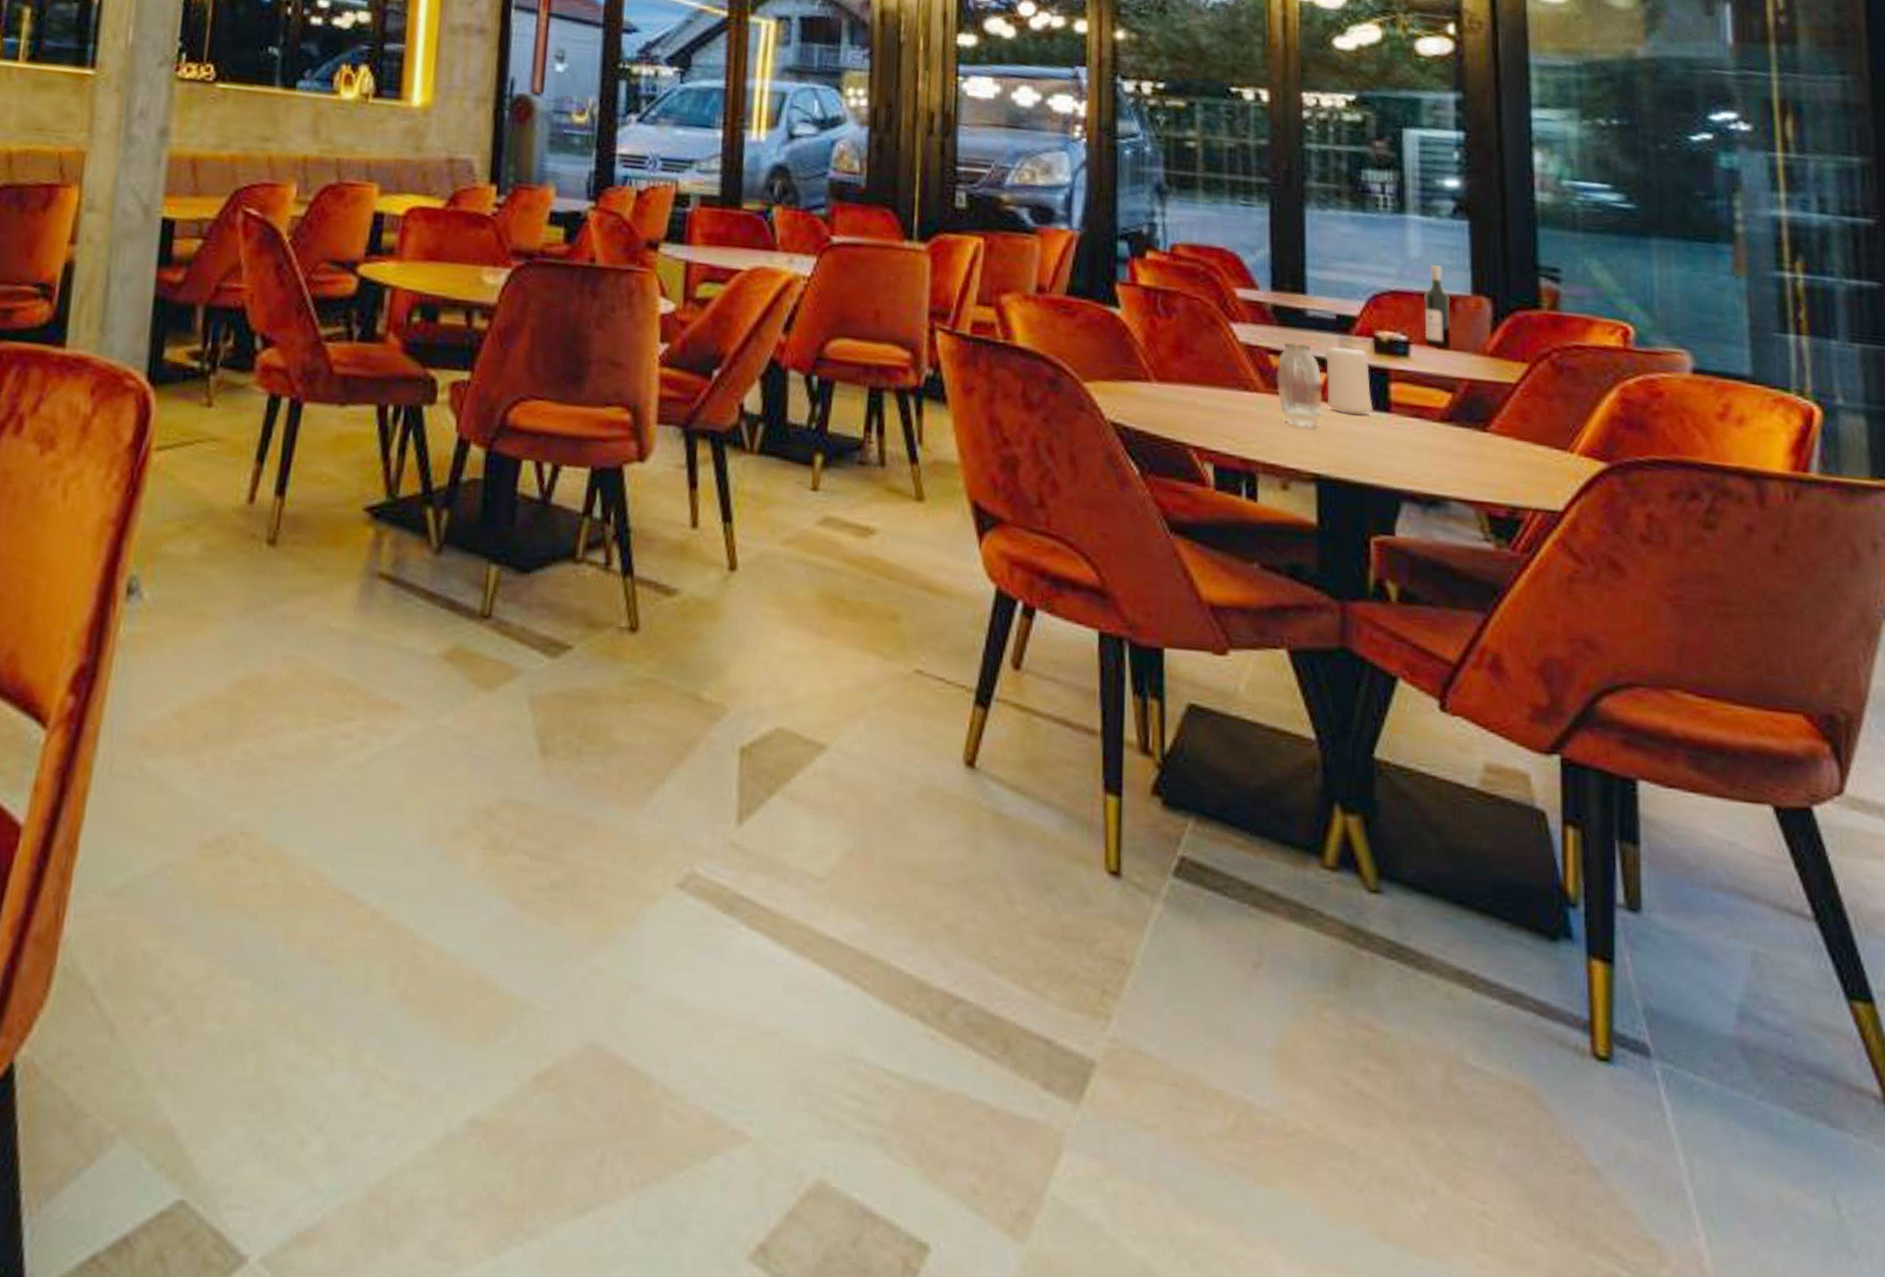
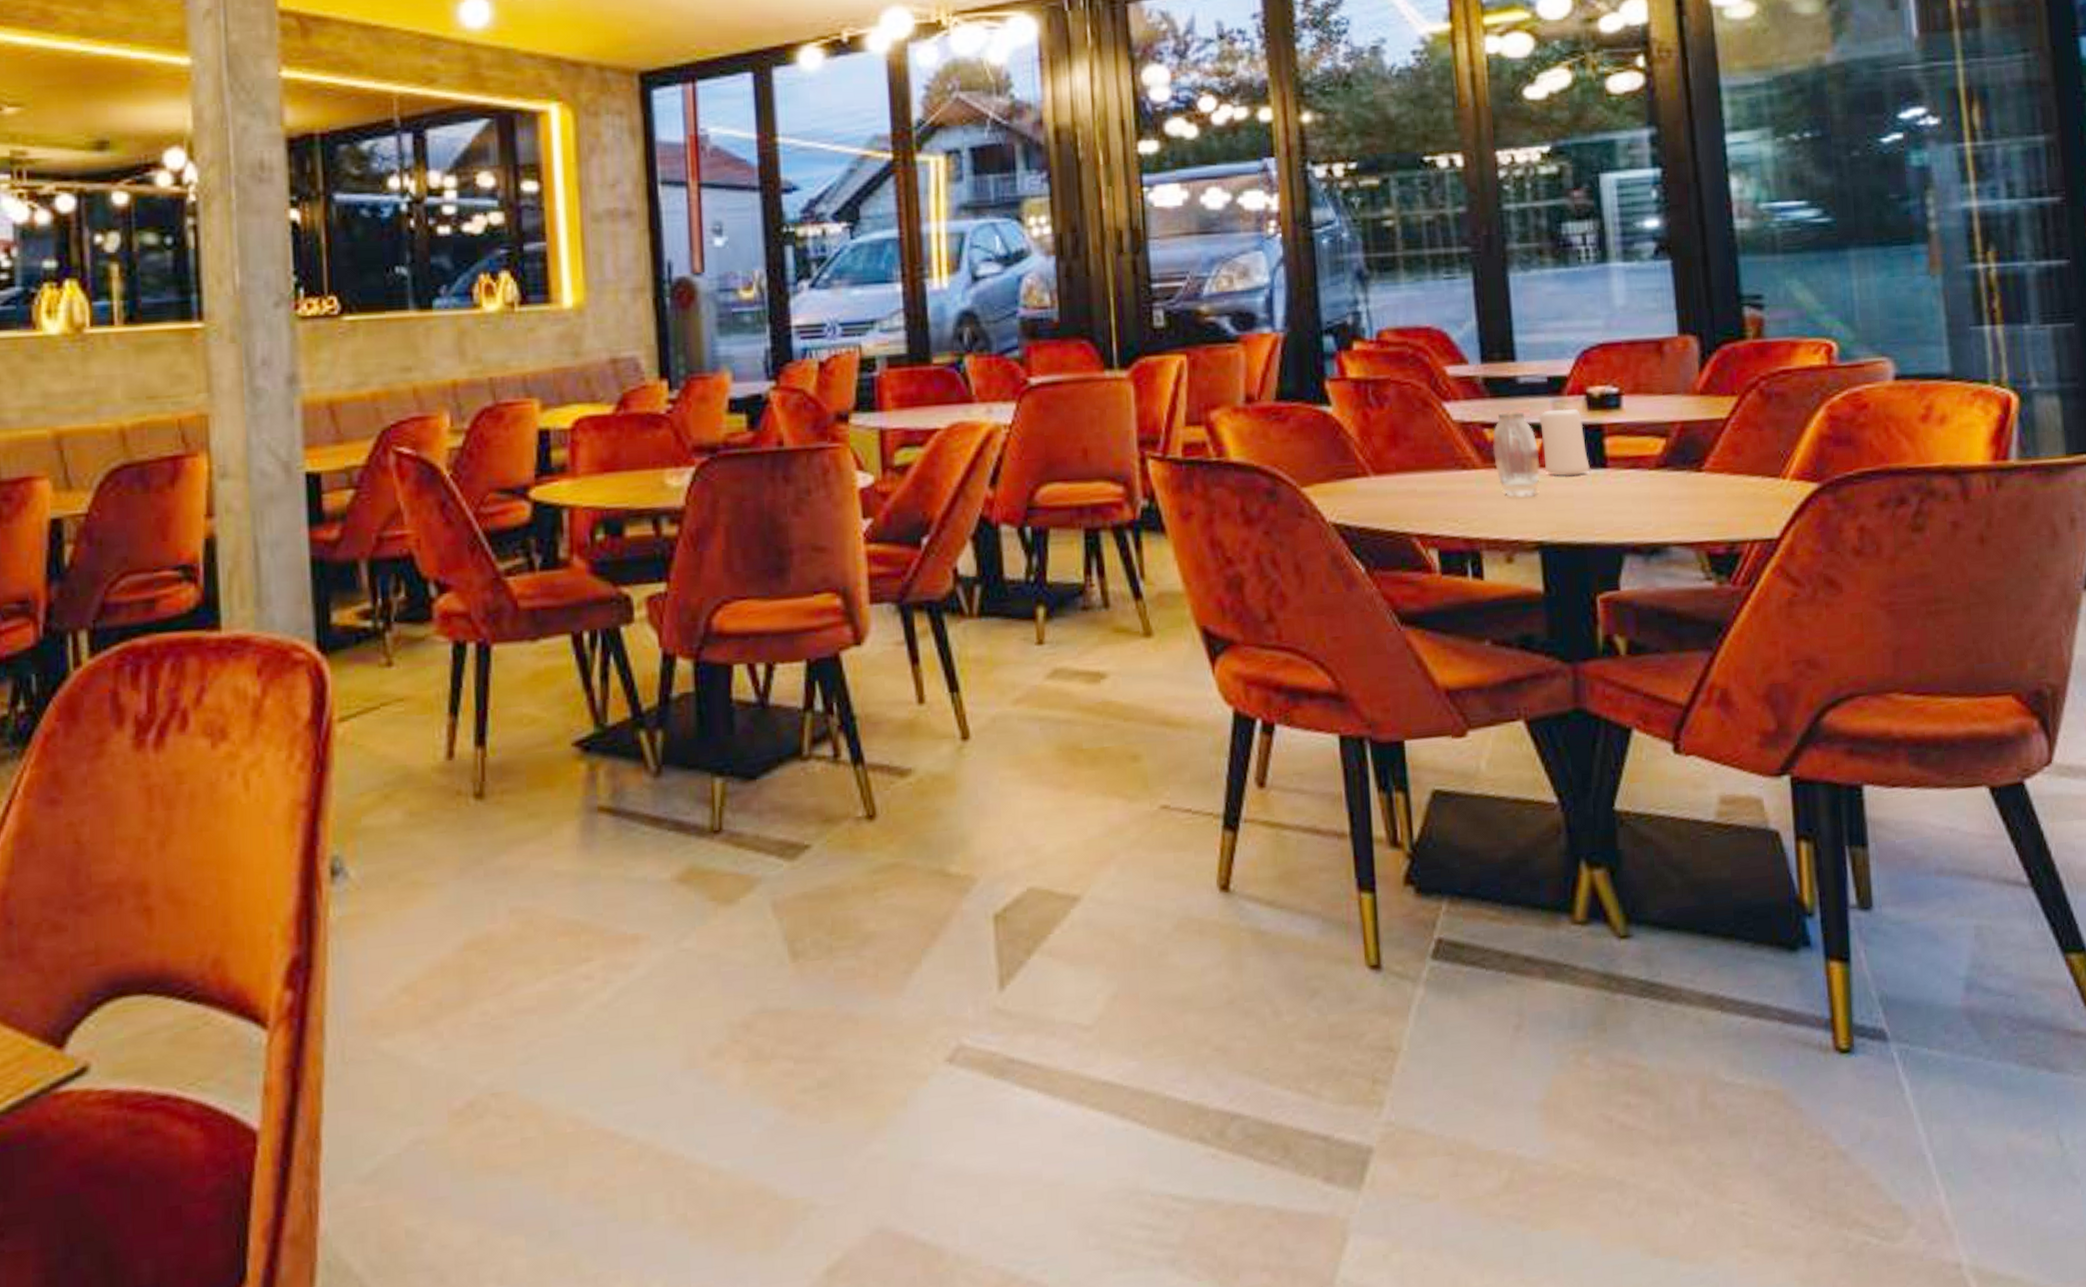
bottle: present [1424,265,1452,349] -> none [1632,310,1662,396]

